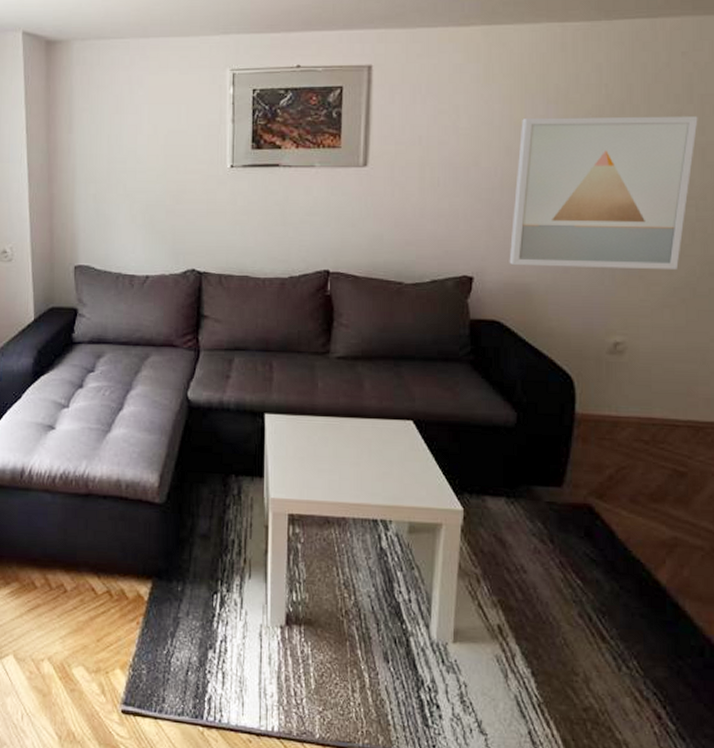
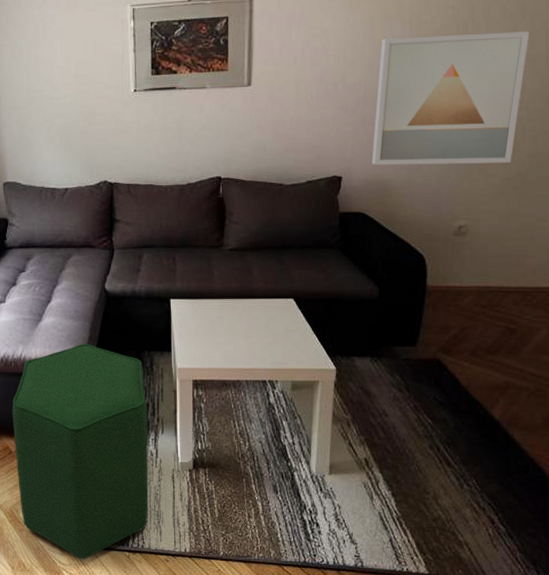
ottoman: none [69,462,232,734] -> present [12,343,149,560]

